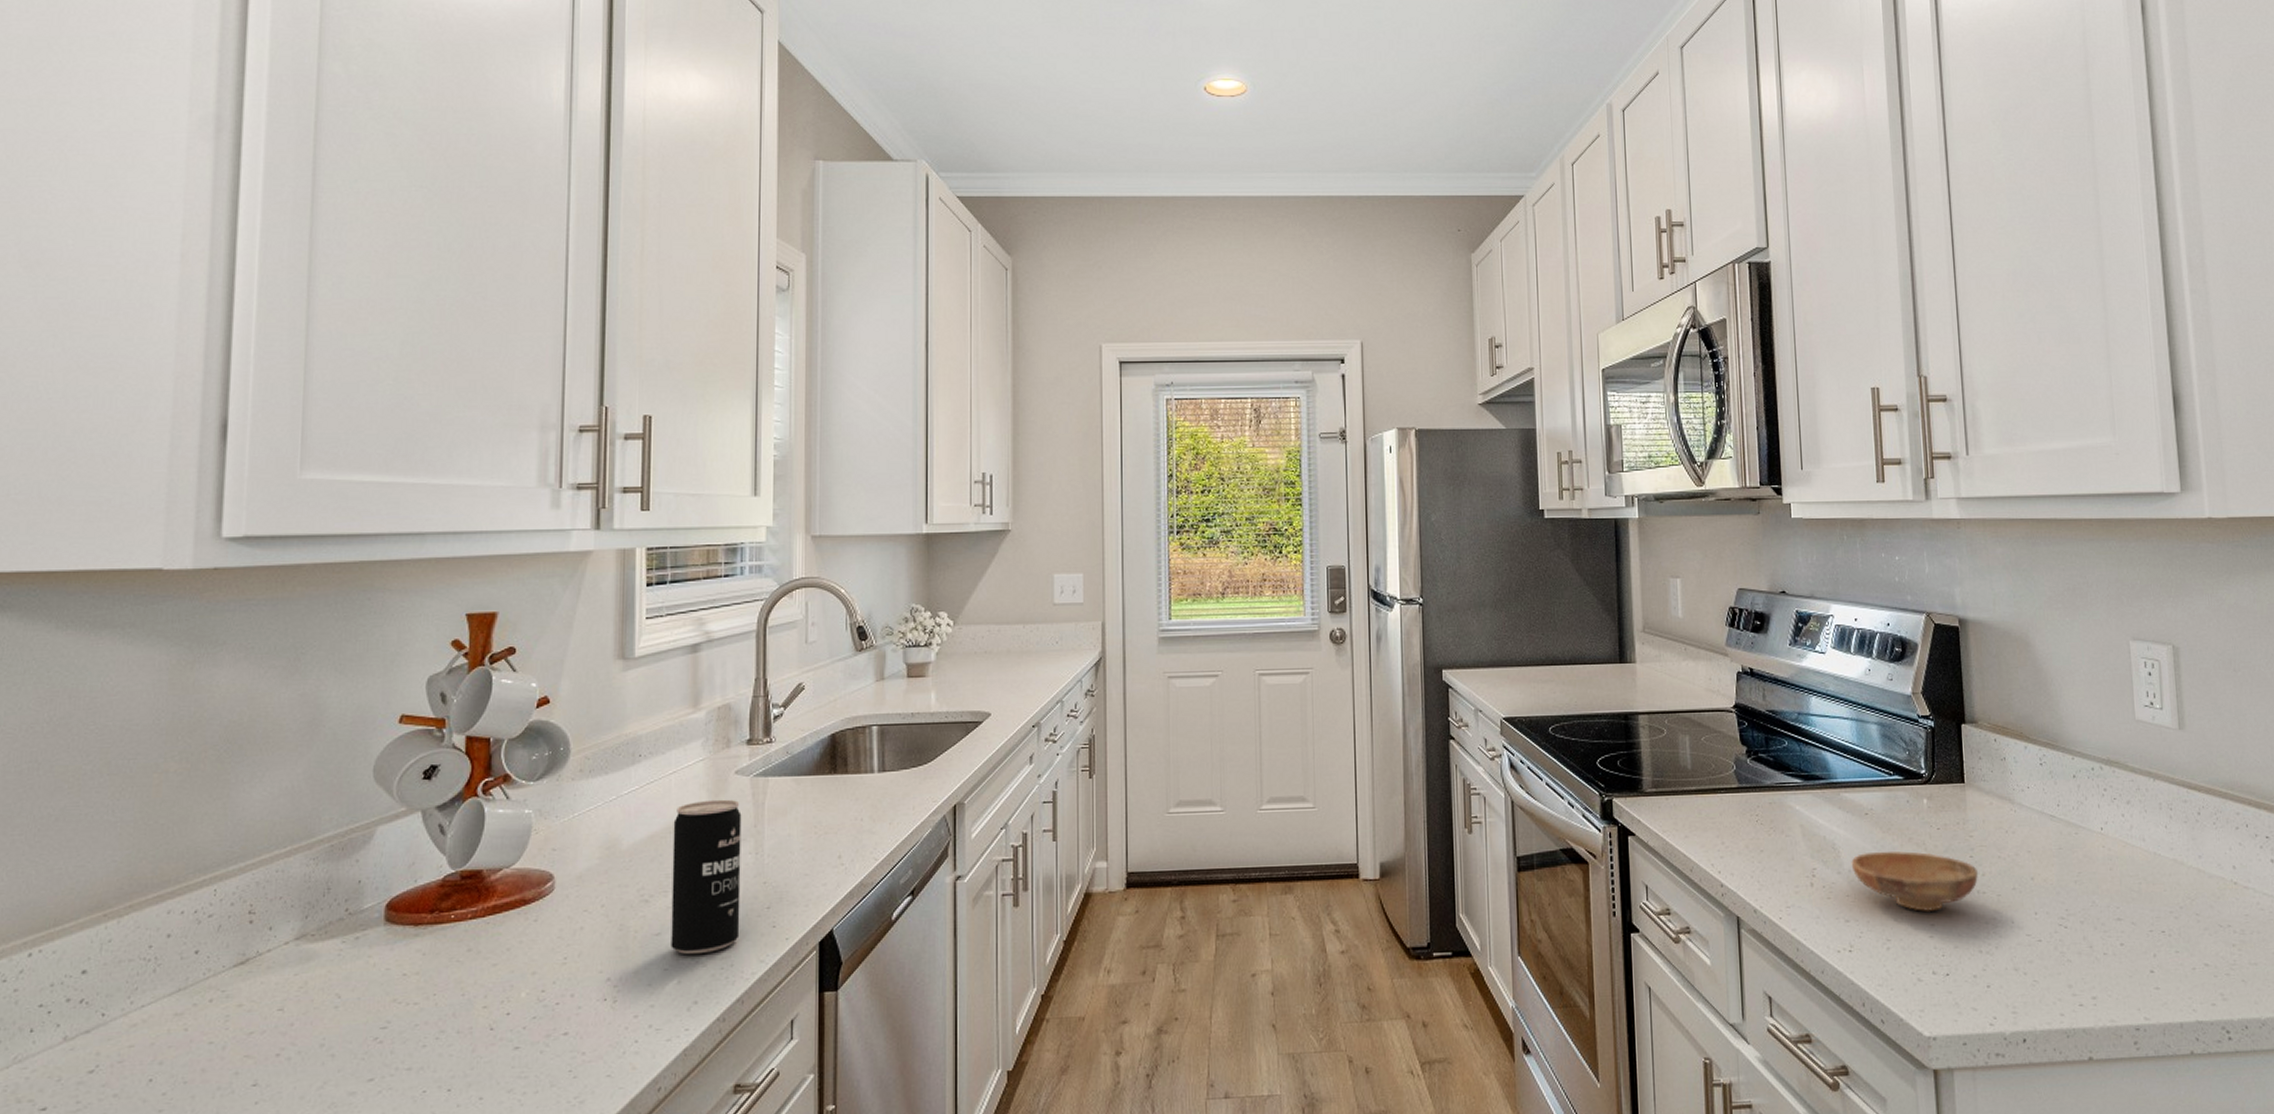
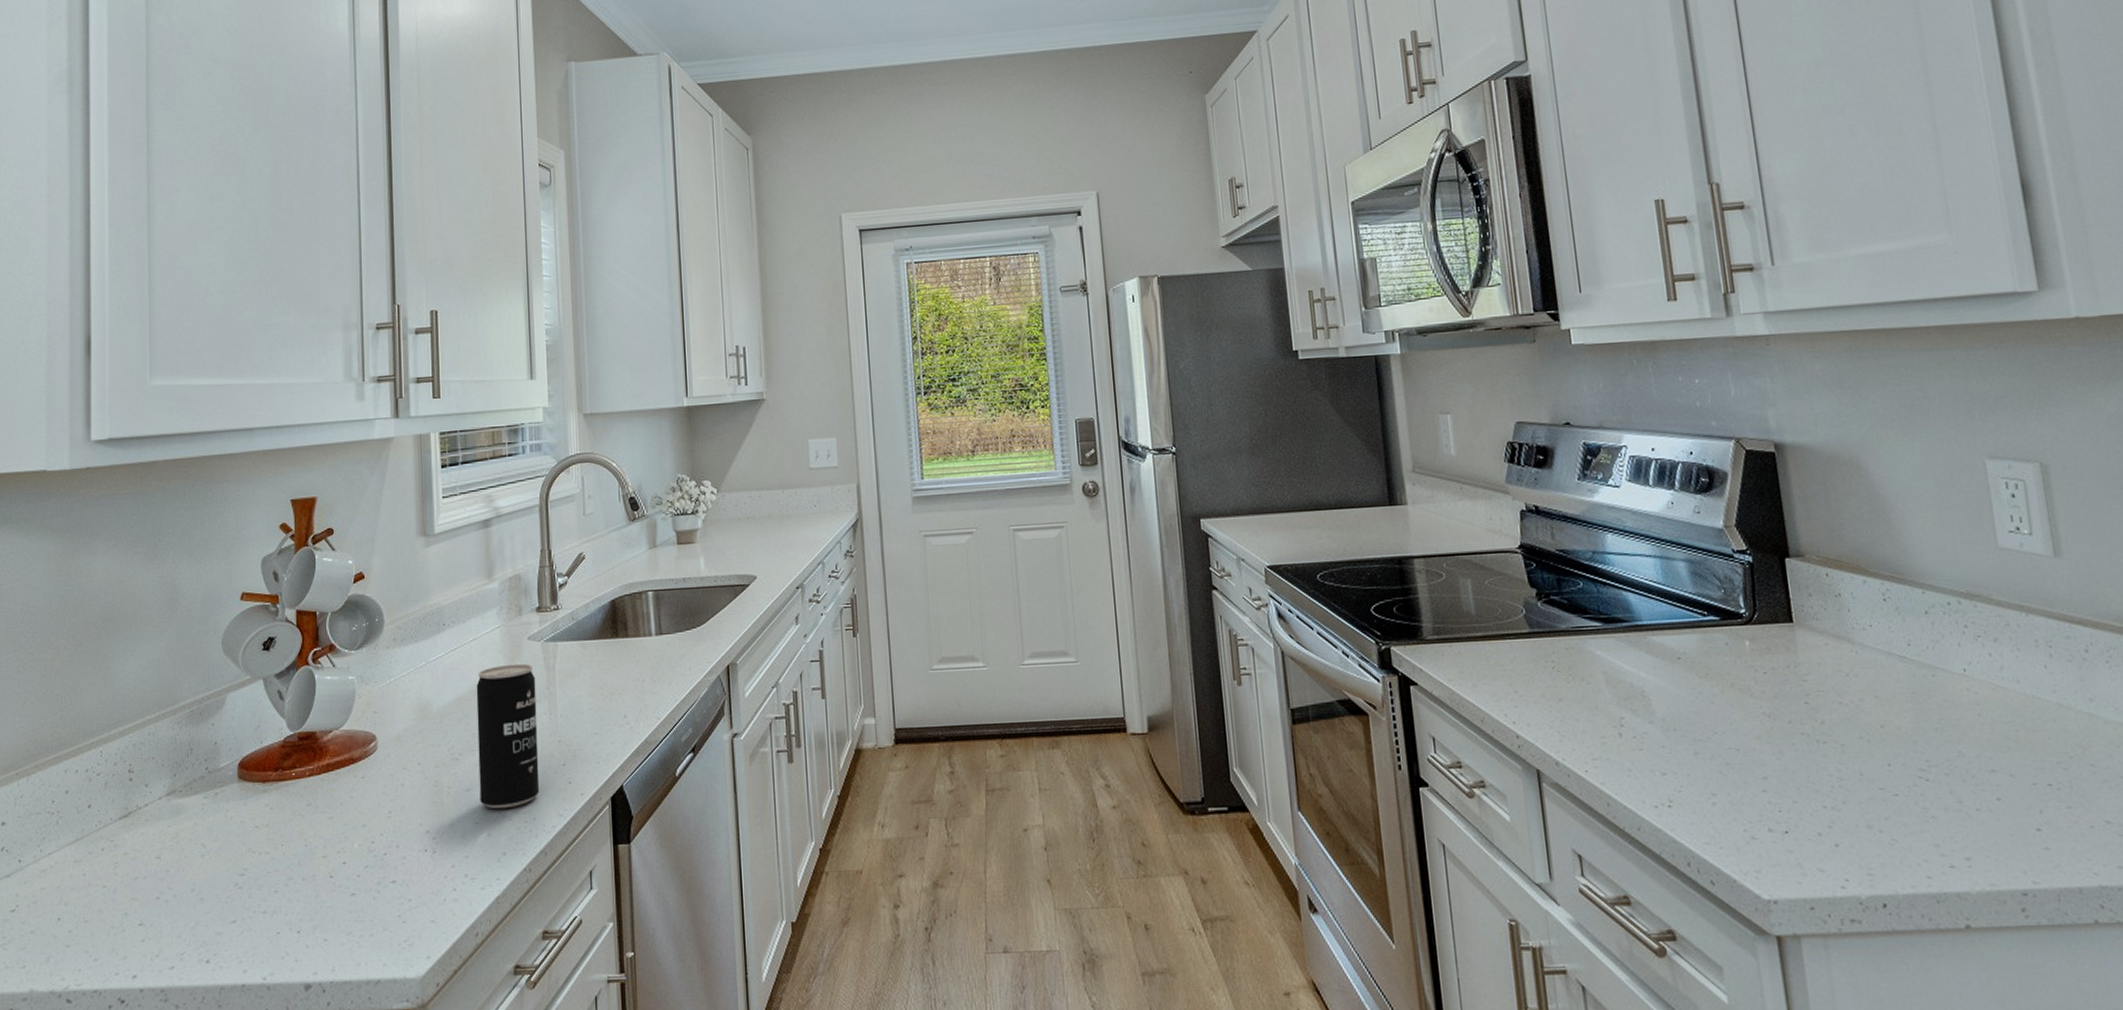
bowl: present [1851,851,1978,913] -> none [1664,698,1816,764]

